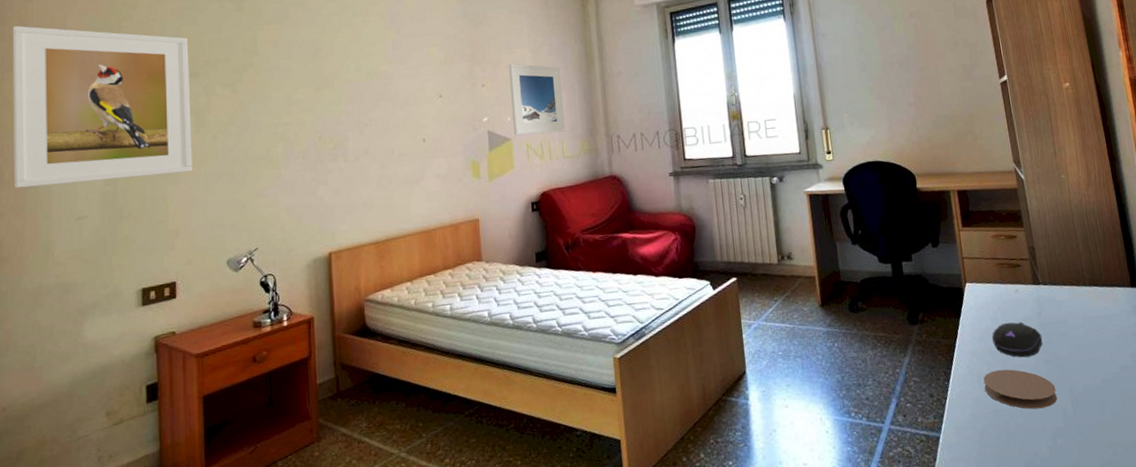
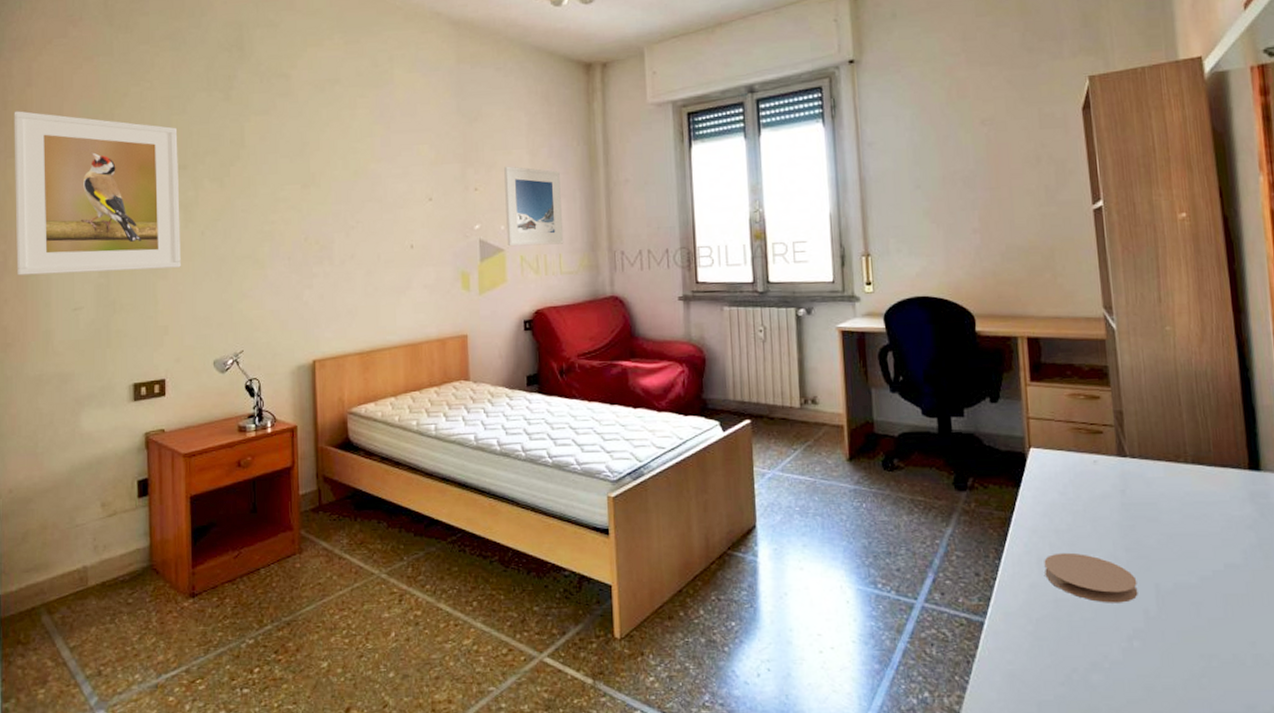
computer mouse: present [991,322,1043,358] -> none [1058,498,1124,541]

